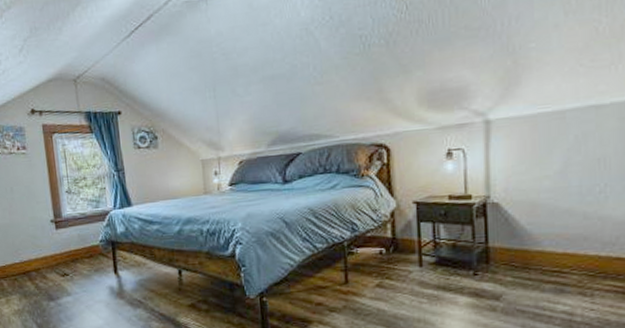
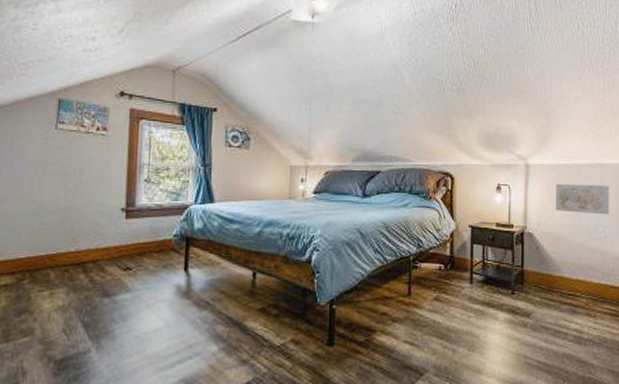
wall art: none [529,131,611,173] -> present [556,183,609,215]

